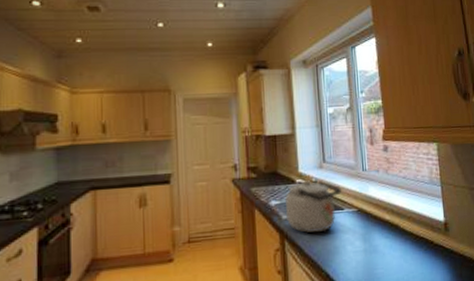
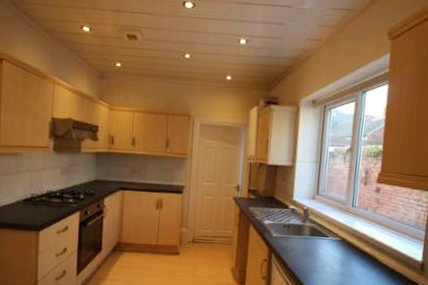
kettle: present [285,179,342,233] -> none [275,207,330,253]

